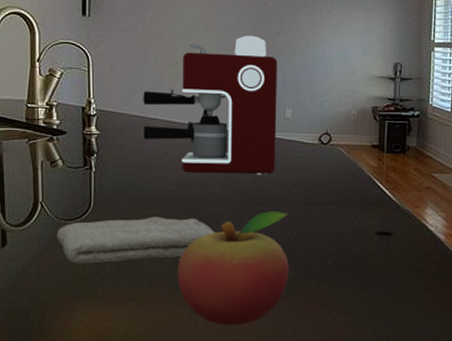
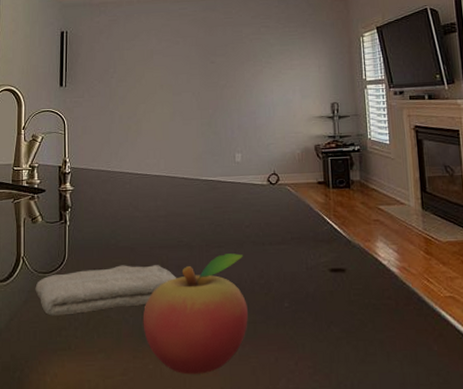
coffee maker: present [142,35,278,175] -> none [109,89,230,221]

